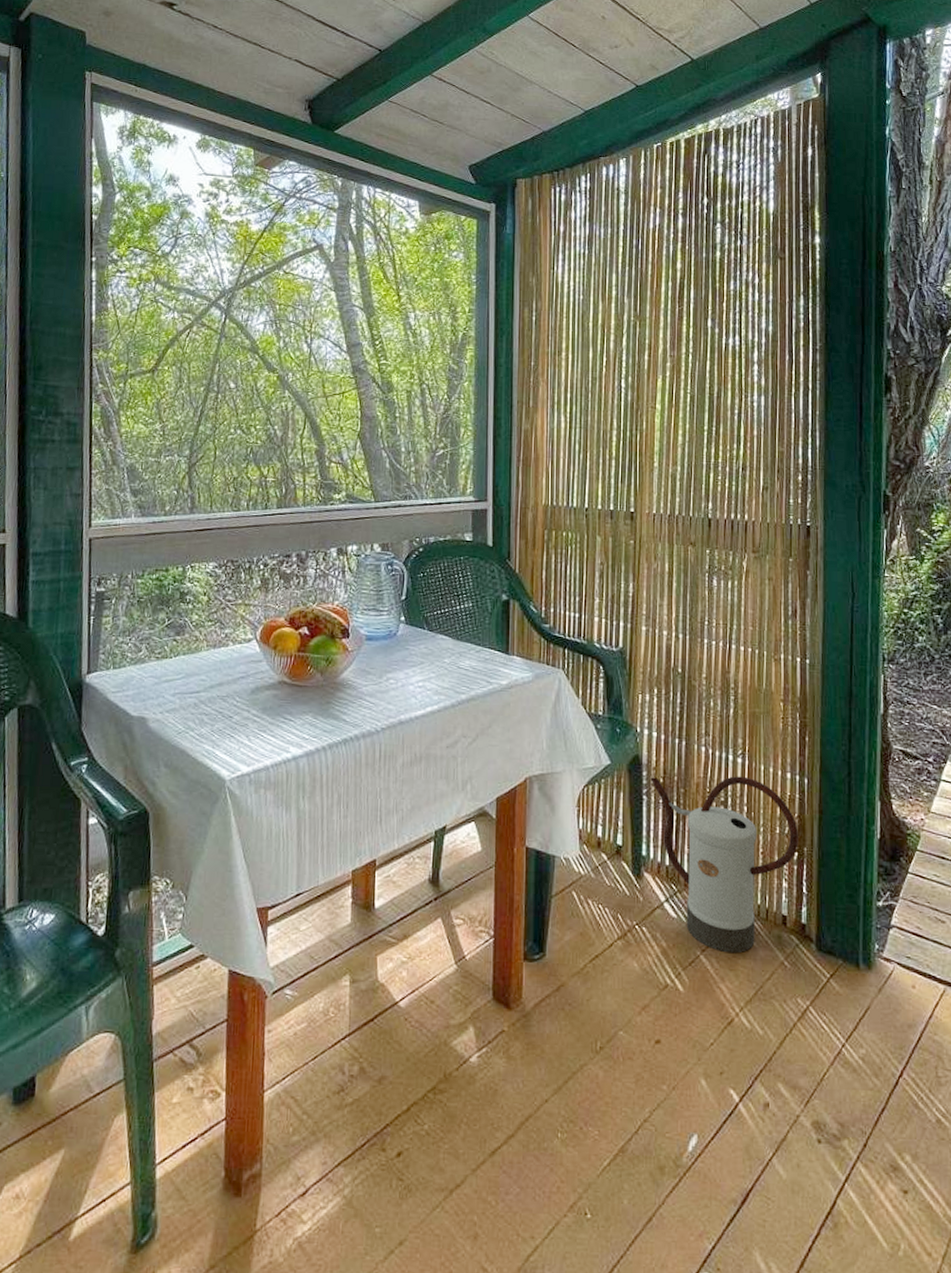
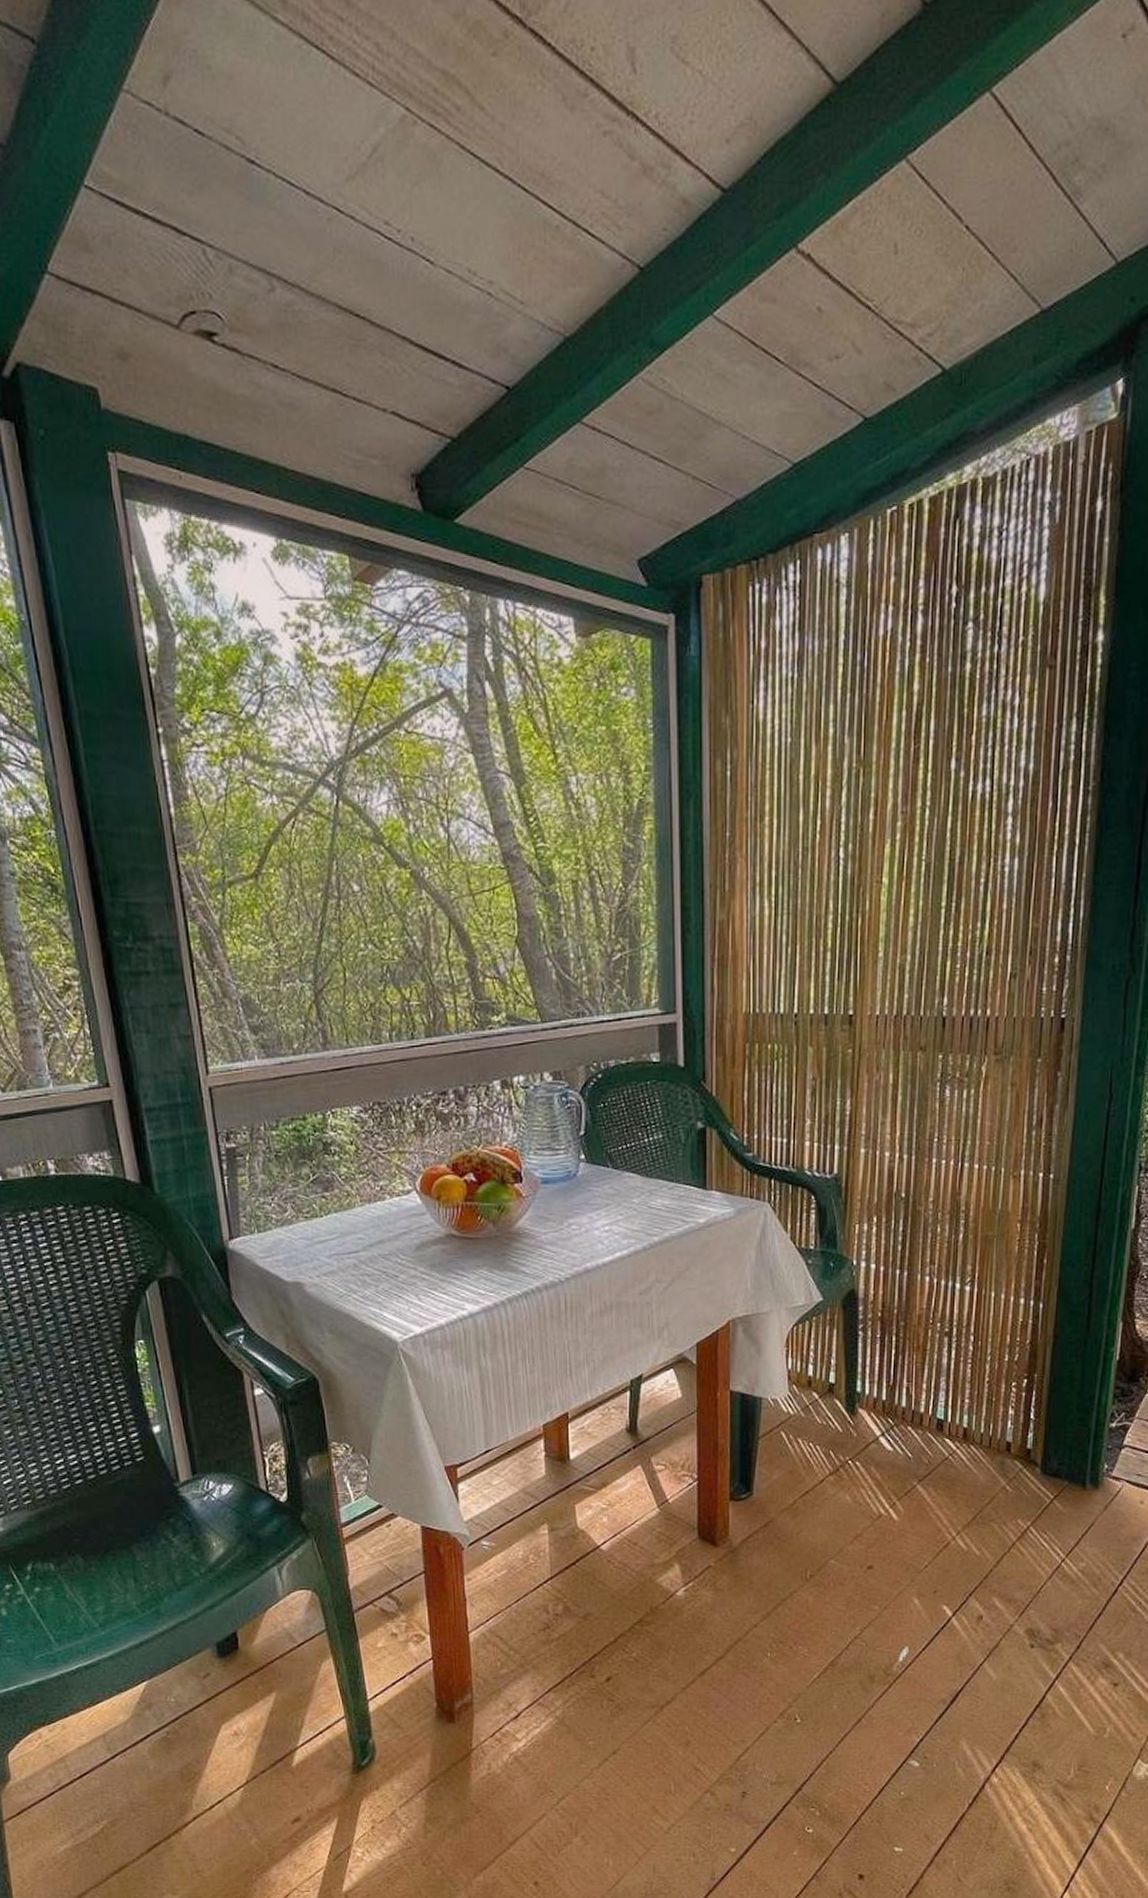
watering can: present [650,776,798,954] -> none [867,1305,1029,1482]

